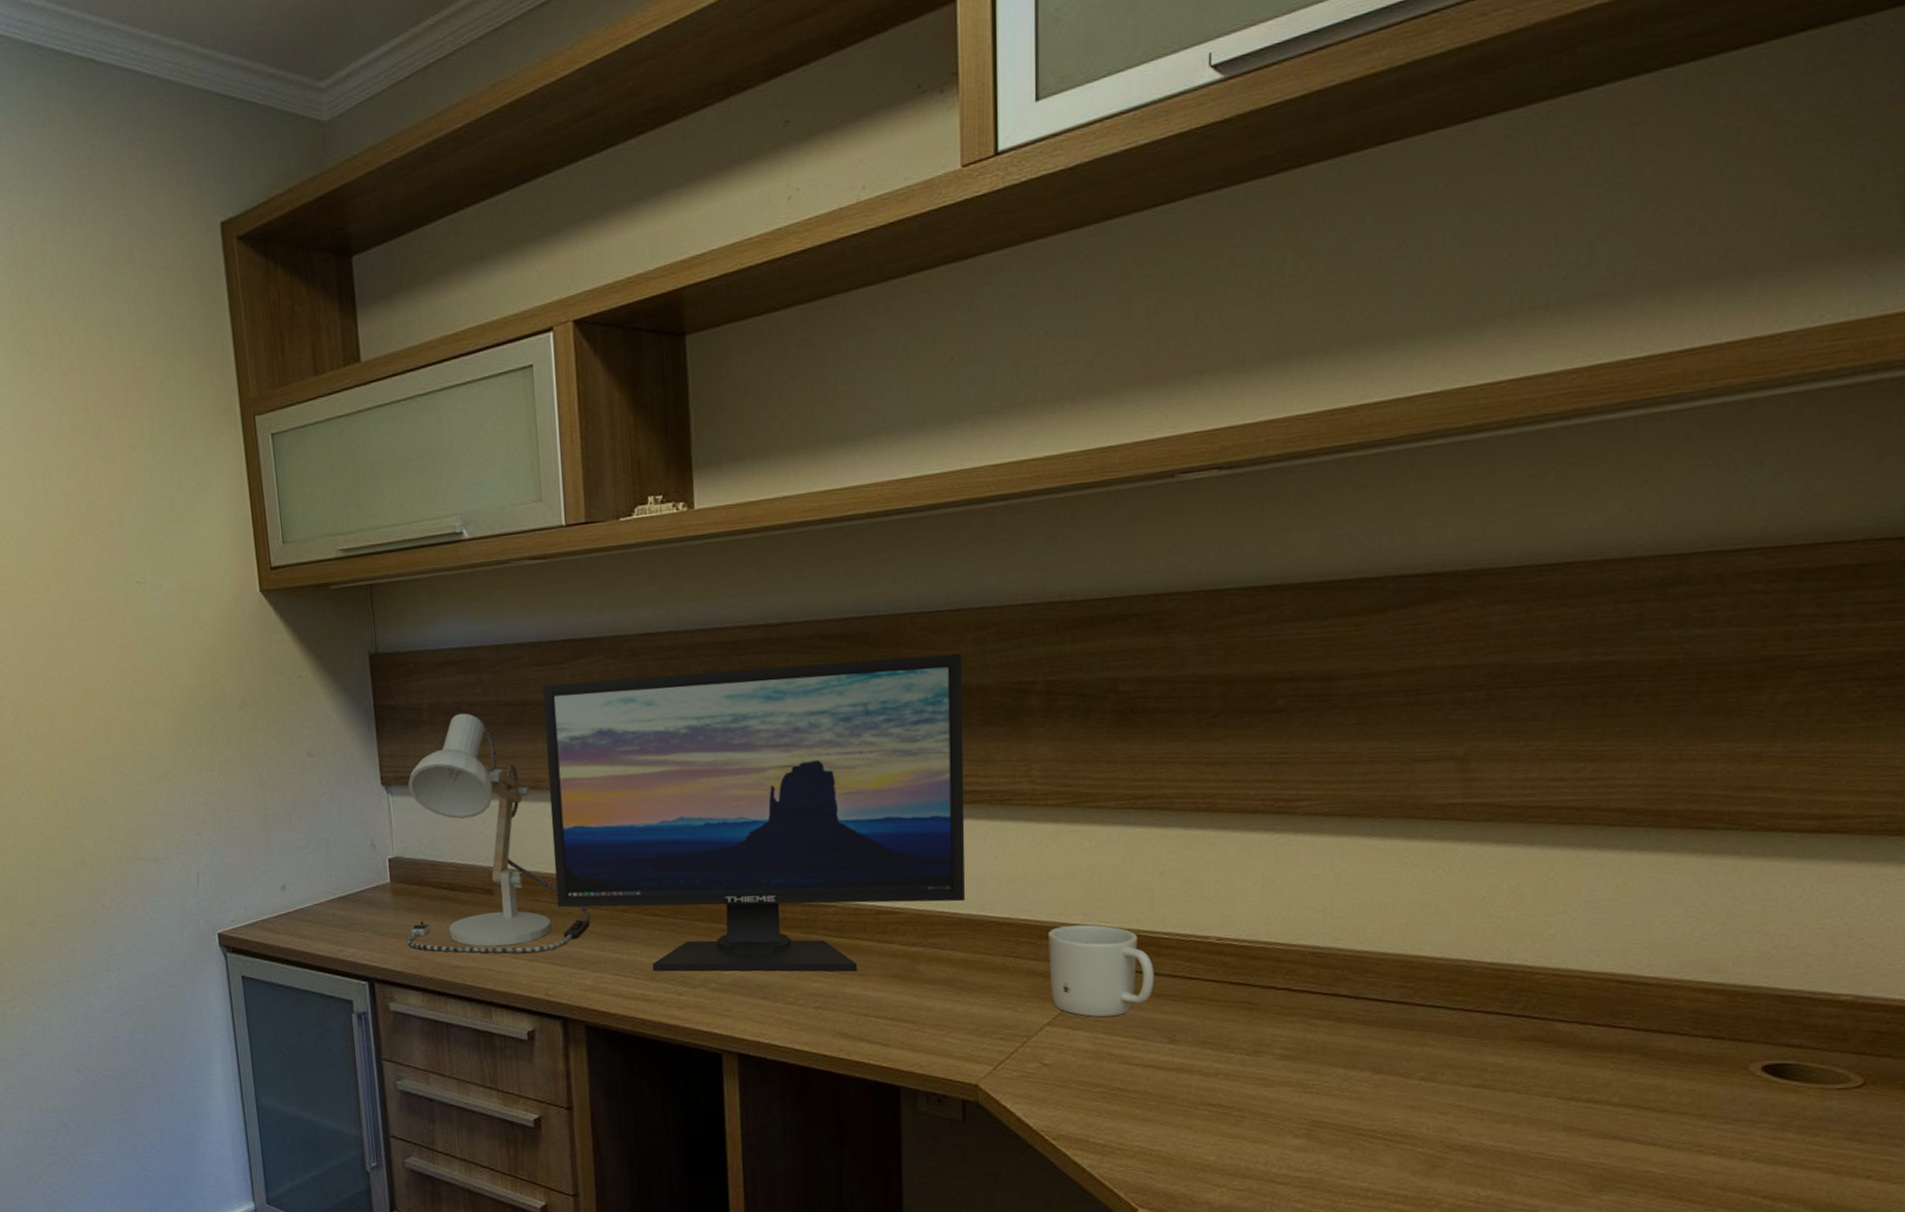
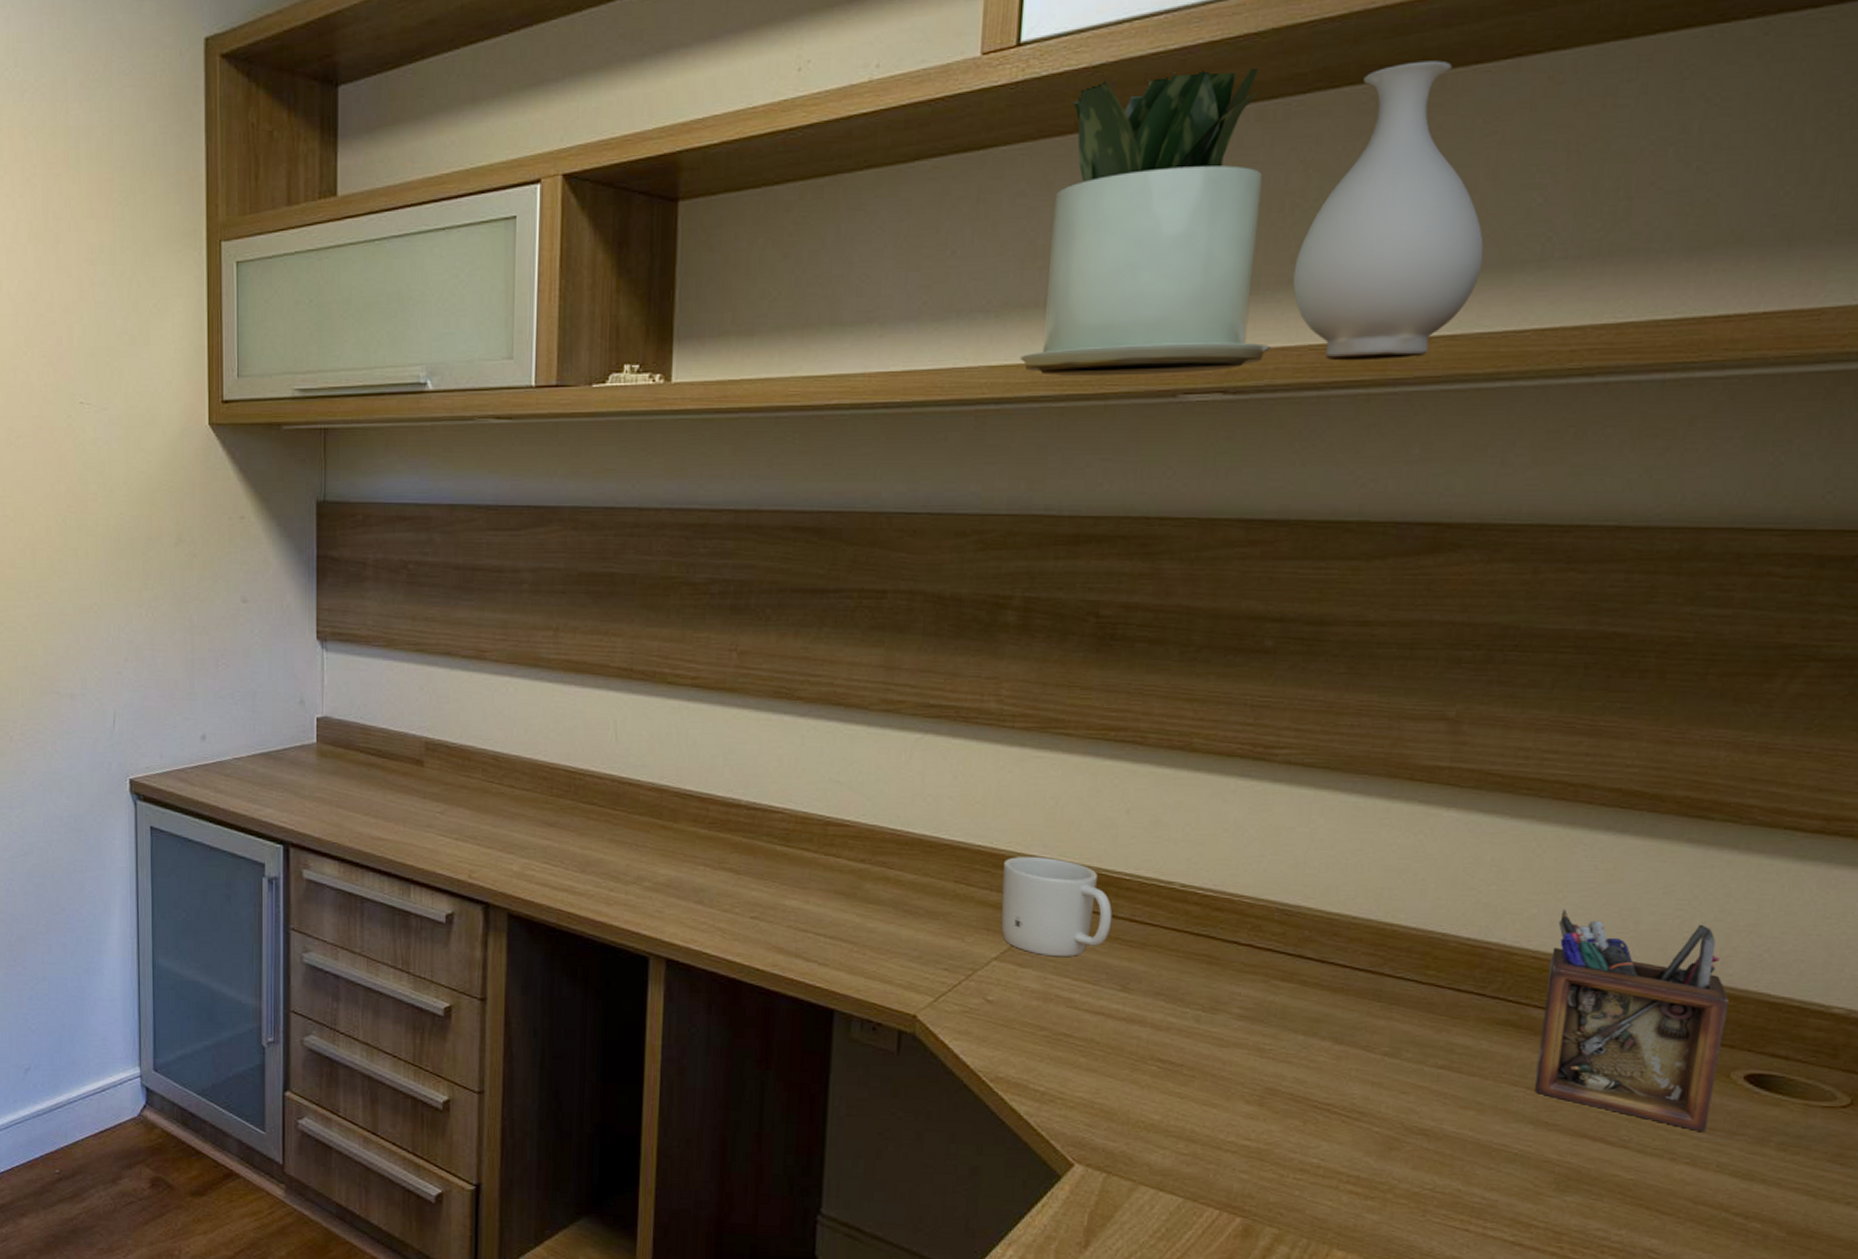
desk lamp: present [406,713,591,954] -> none [327,572,524,832]
computer monitor: present [542,653,966,972] -> none [490,551,938,883]
planter: none [1023,152,1261,468] -> present [1020,65,1271,377]
vase: none [1276,130,1456,429] -> present [1292,60,1484,361]
desk organizer: none [1564,927,1742,1124] -> present [1534,909,1729,1133]

